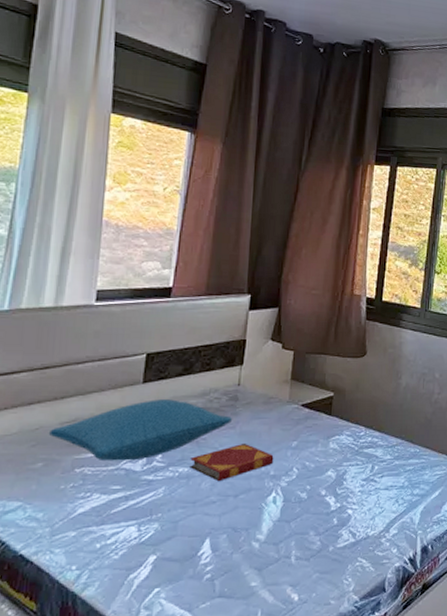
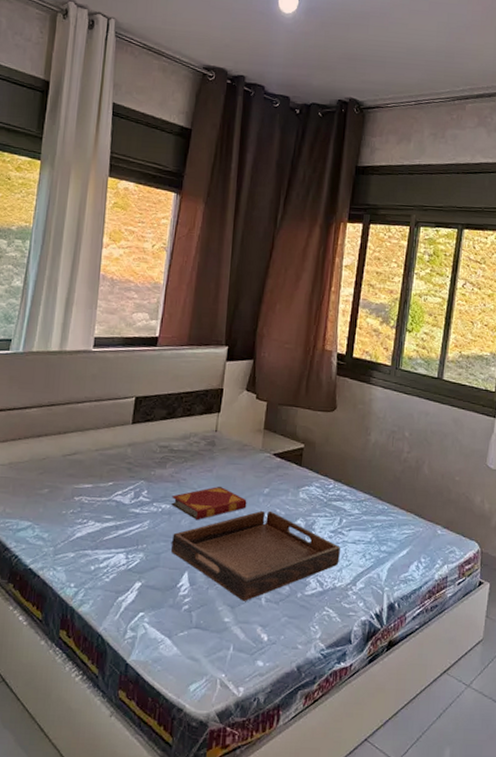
pillow: present [48,399,233,461] -> none [53,439,210,494]
serving tray: none [191,464,373,562] -> present [171,510,340,601]

